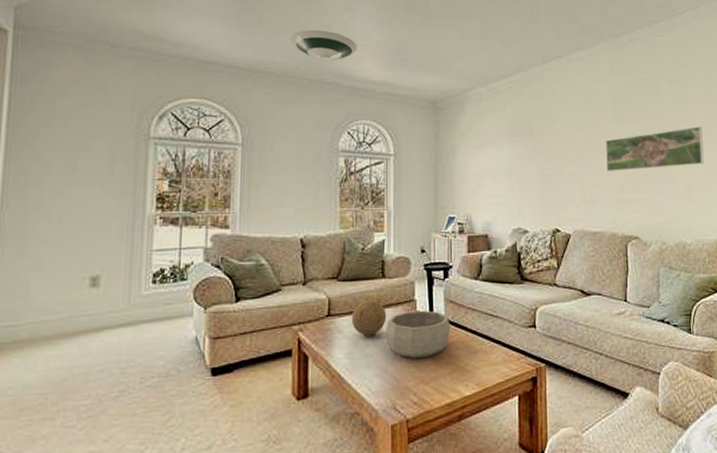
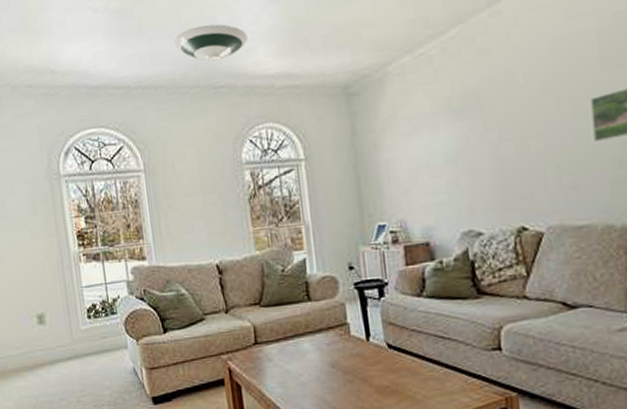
decorative ball: present [351,299,387,335] -> none [279,325,318,363]
decorative bowl: present [385,310,451,359] -> none [318,334,394,388]

